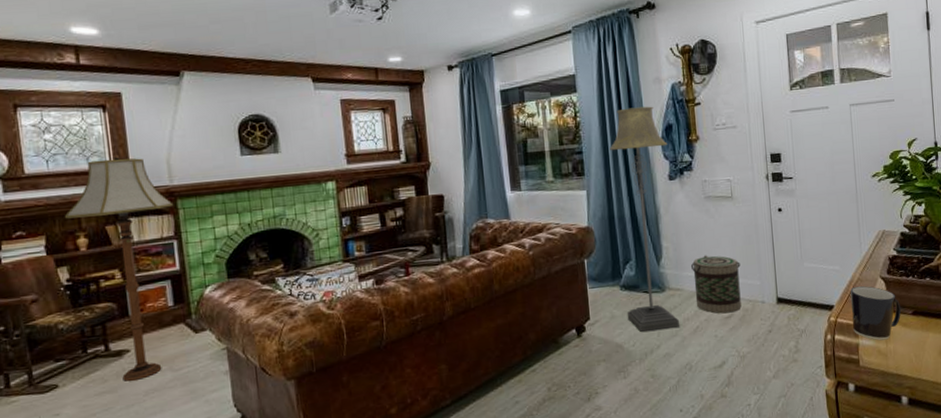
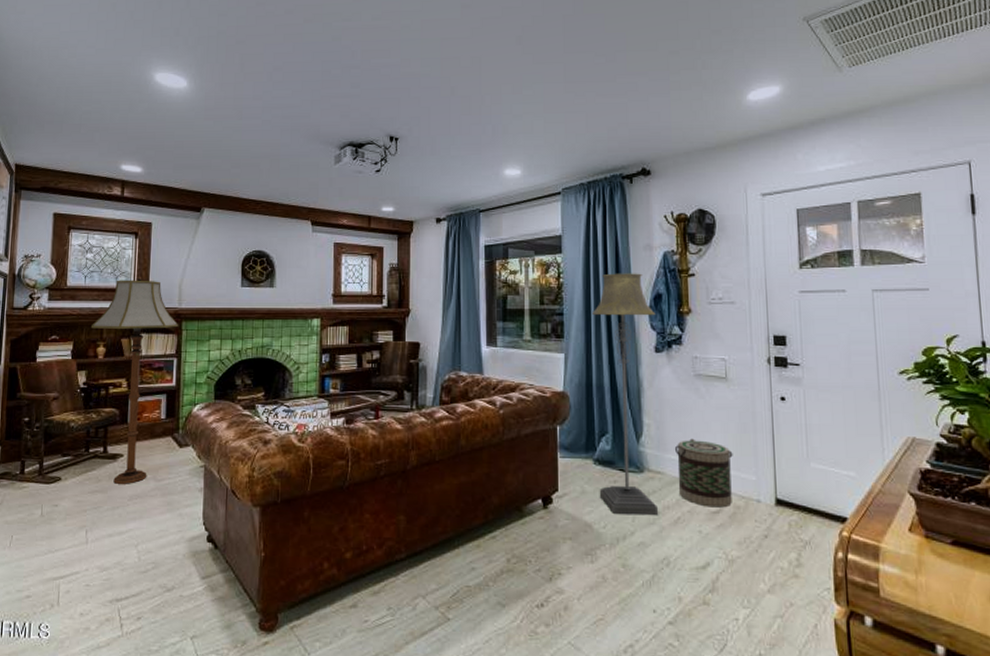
mug: present [851,286,902,341] -> none [869,499,937,570]

